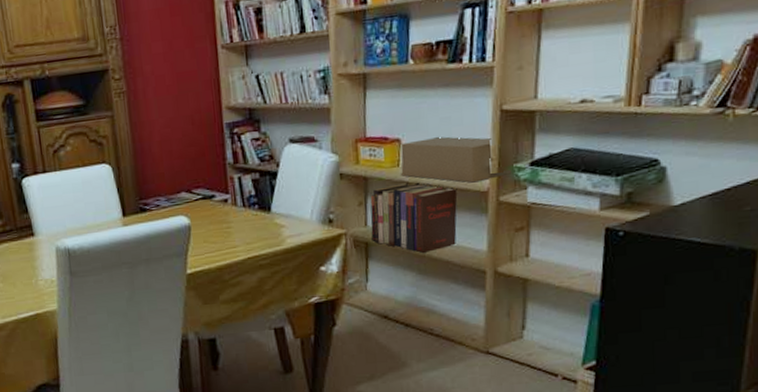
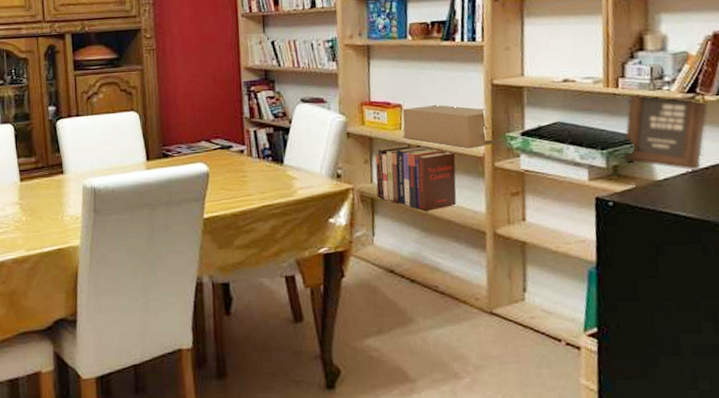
picture frame: none [639,112,737,193] -> present [623,95,707,171]

